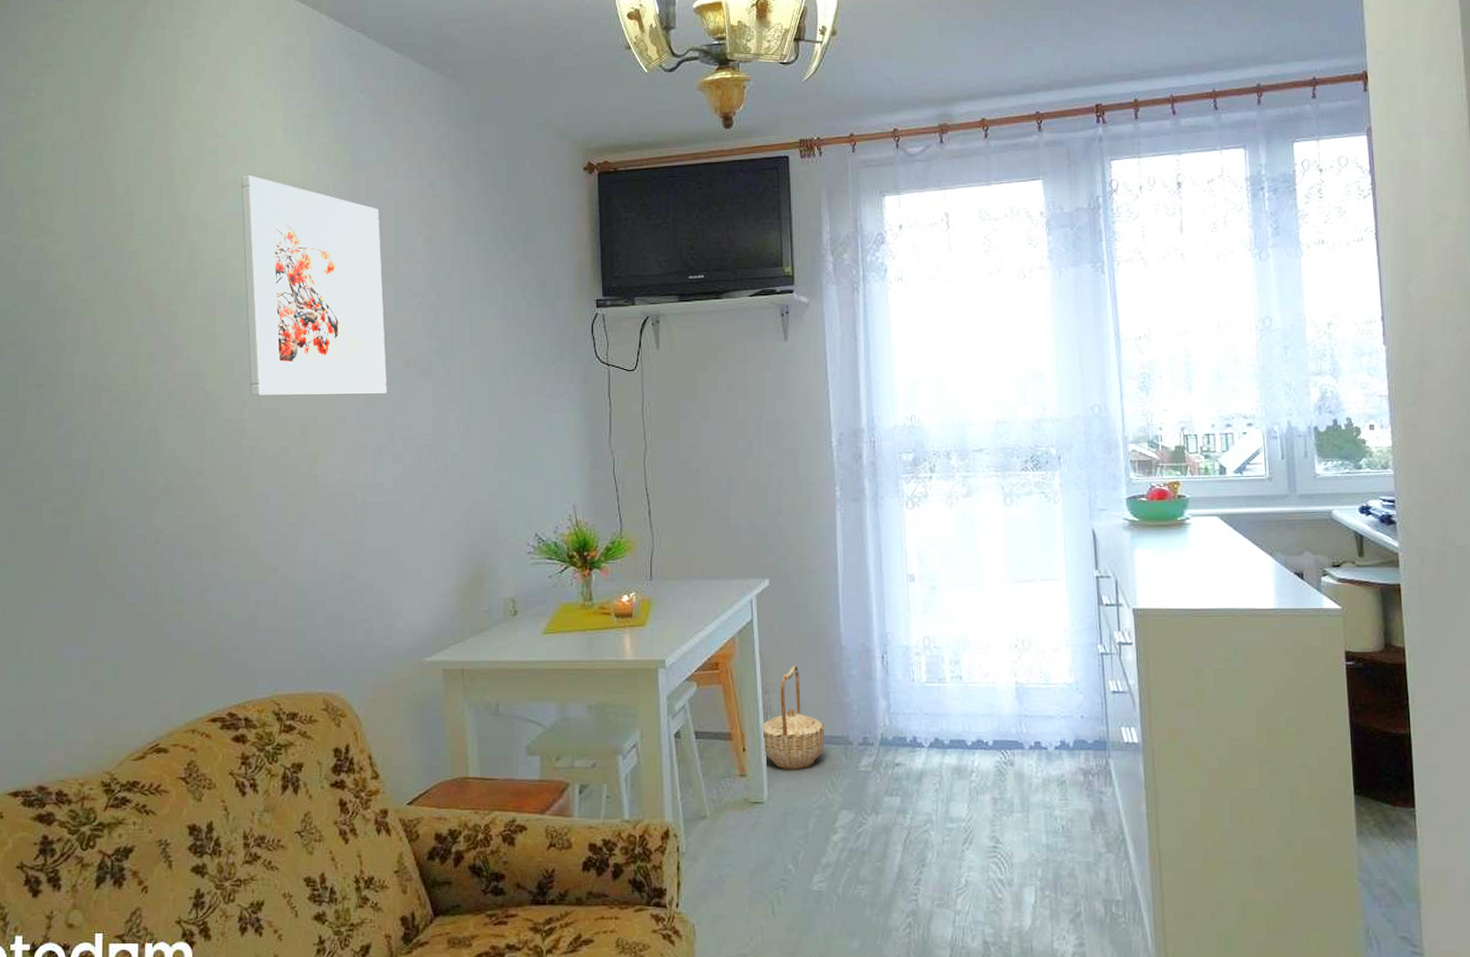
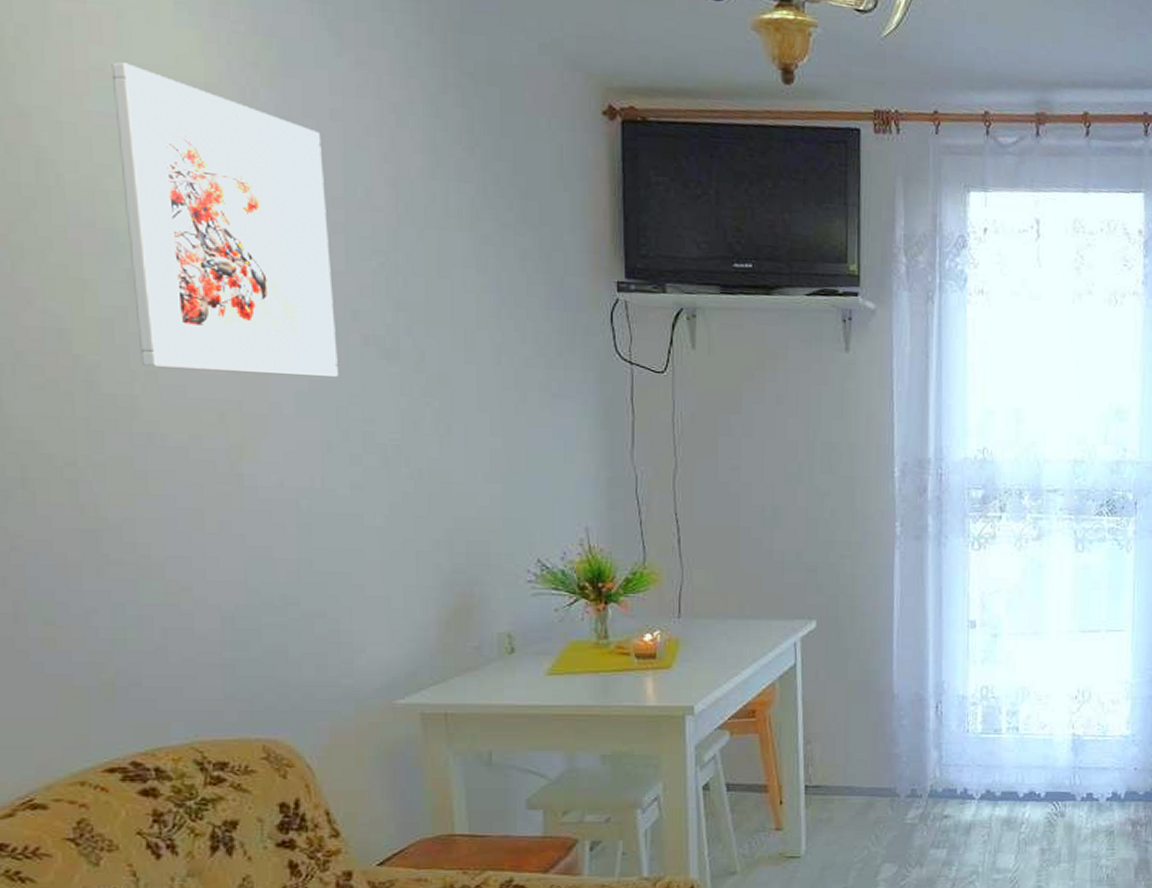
basket: present [761,665,825,770] -> none [801,714,871,823]

